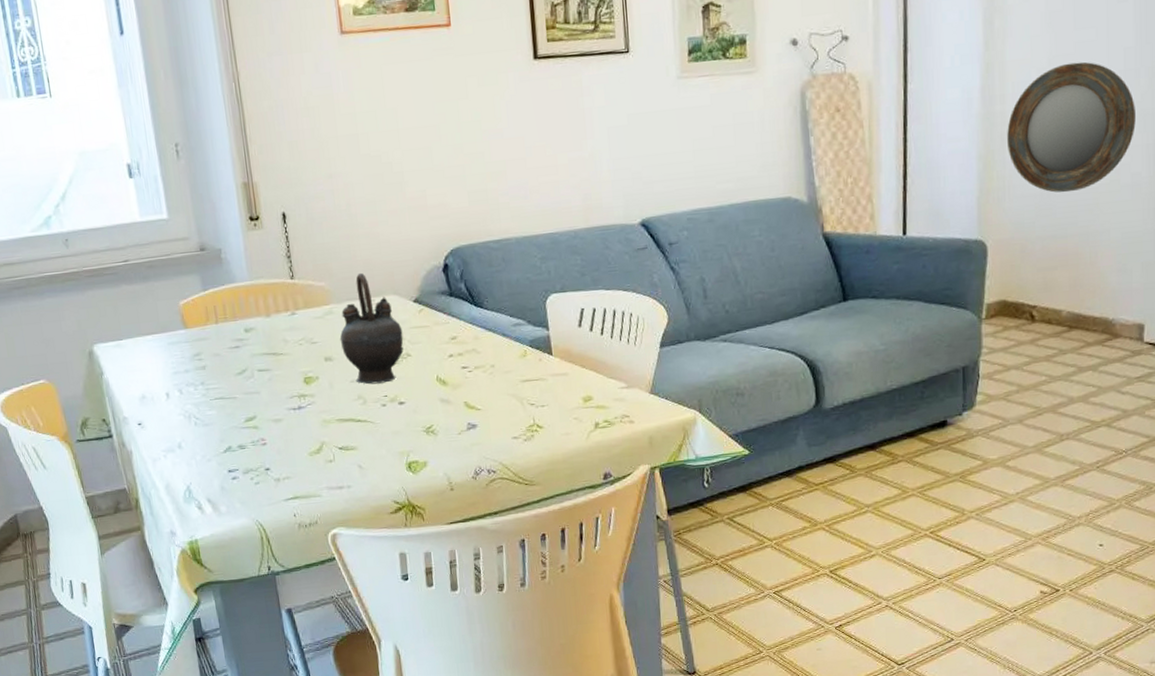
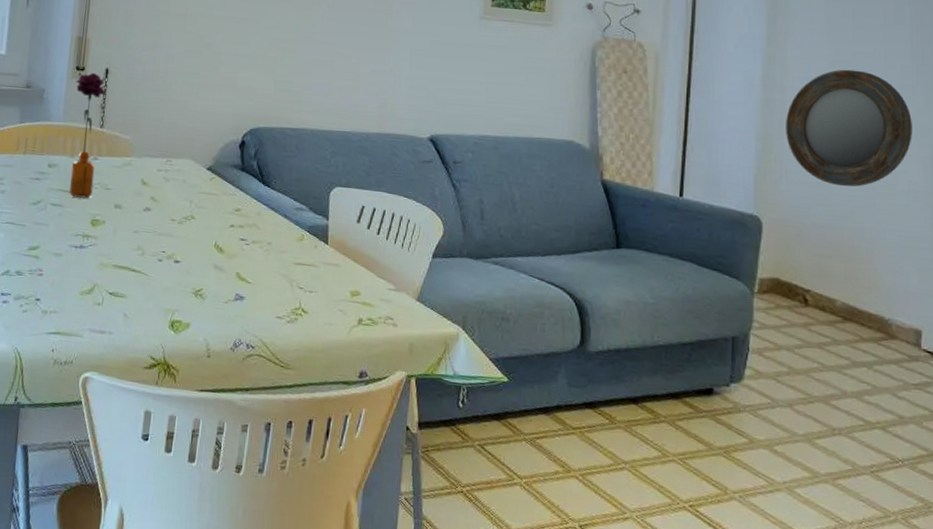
flower: none [252,219,299,359] -> present [69,72,107,198]
teapot: present [339,272,404,385] -> none [132,133,192,240]

